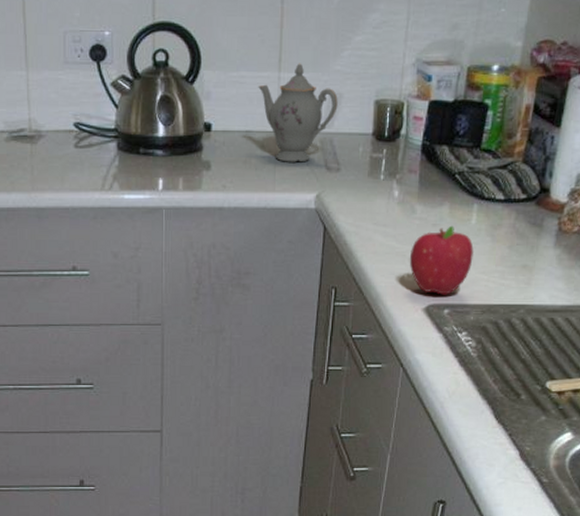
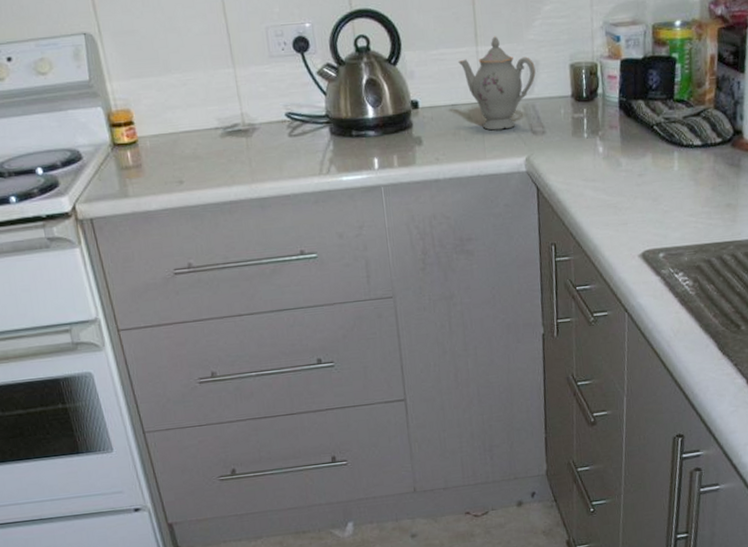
fruit: present [409,225,474,295] -> none [620,174,680,240]

